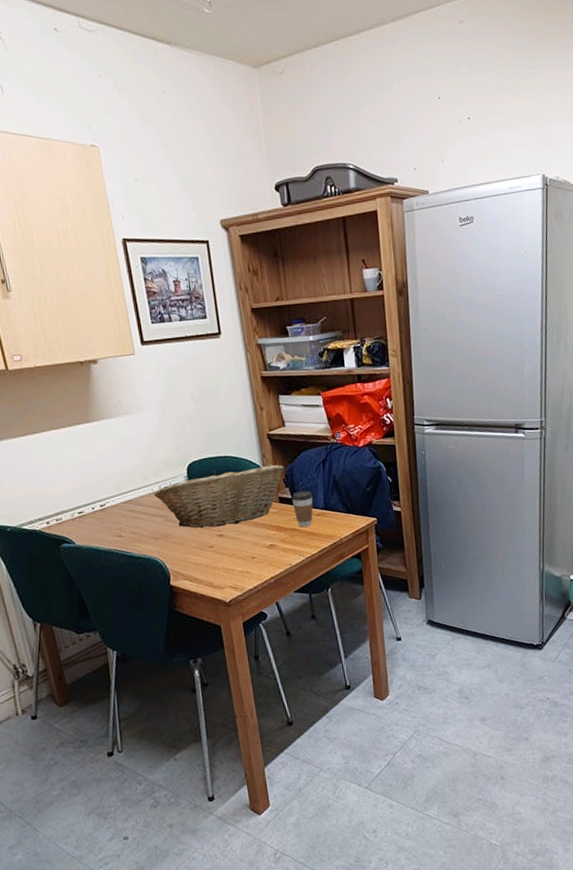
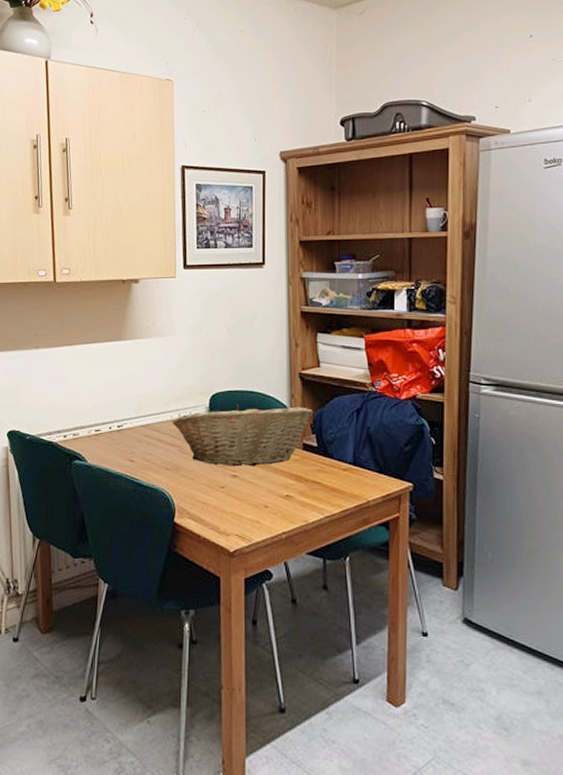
coffee cup: present [292,490,313,528] -> none [317,440,342,482]

